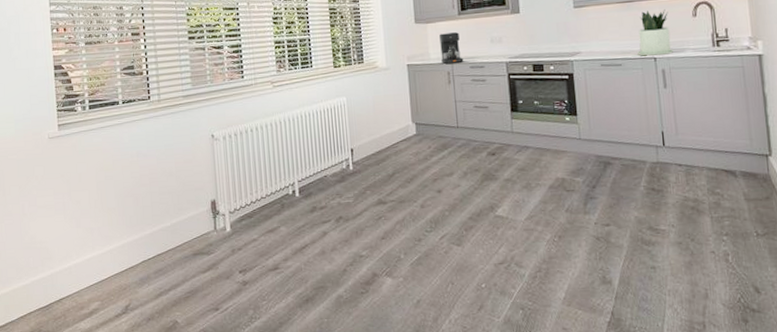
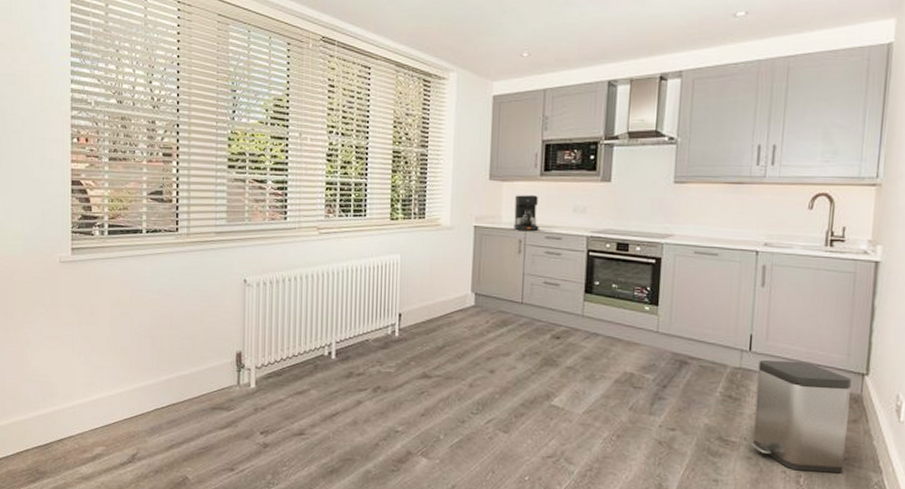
planter: present [636,9,674,57] -> none [737,196,781,250]
pedal bin: none [673,150,765,250] -> present [749,360,853,474]

